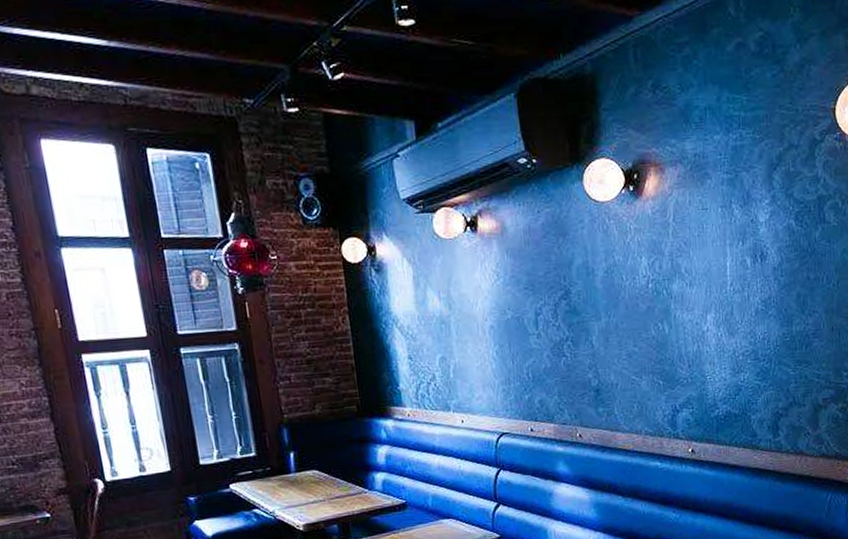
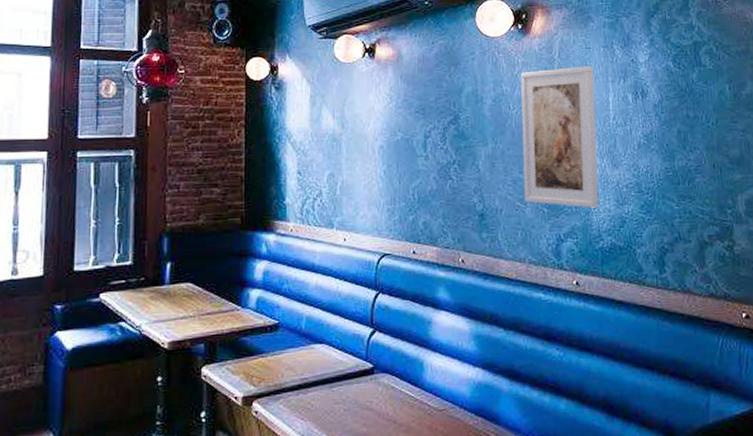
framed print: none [633,228,715,378] -> present [520,66,599,208]

